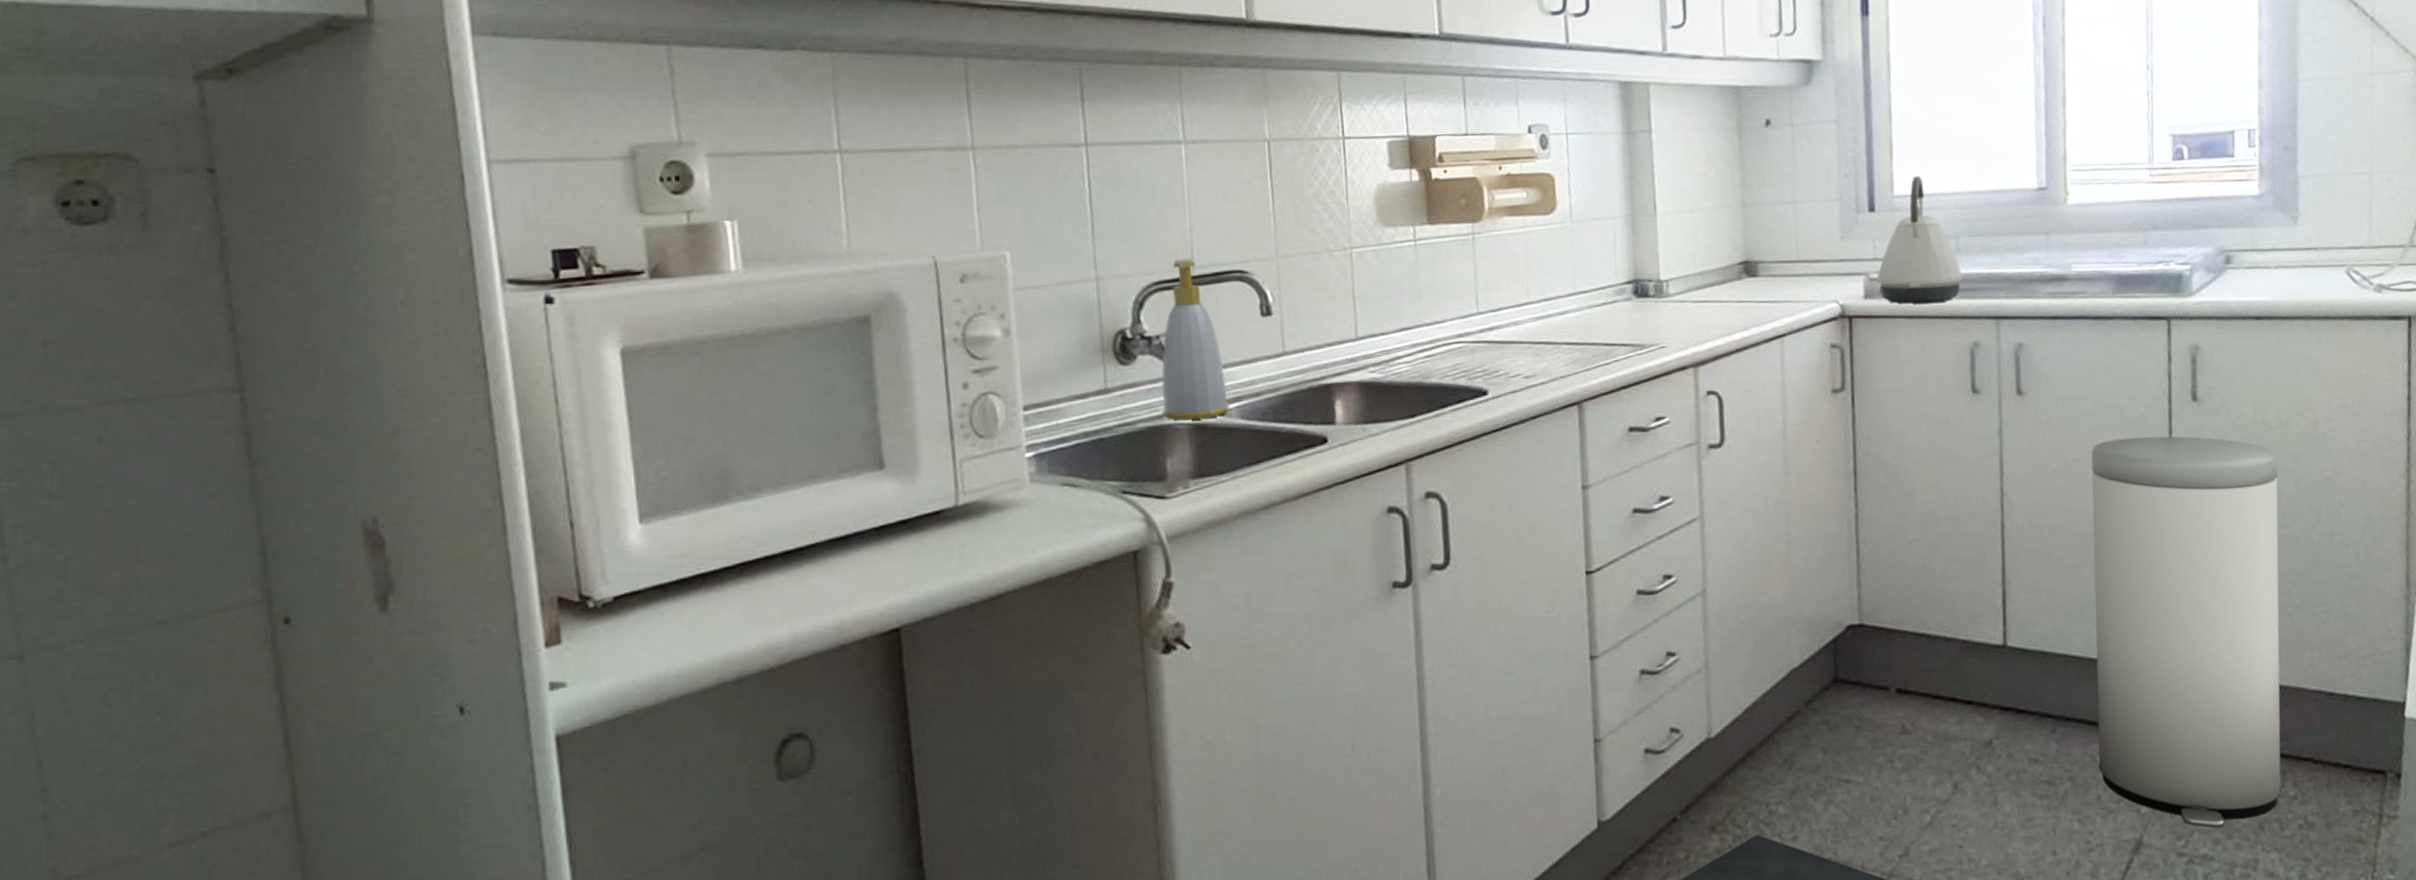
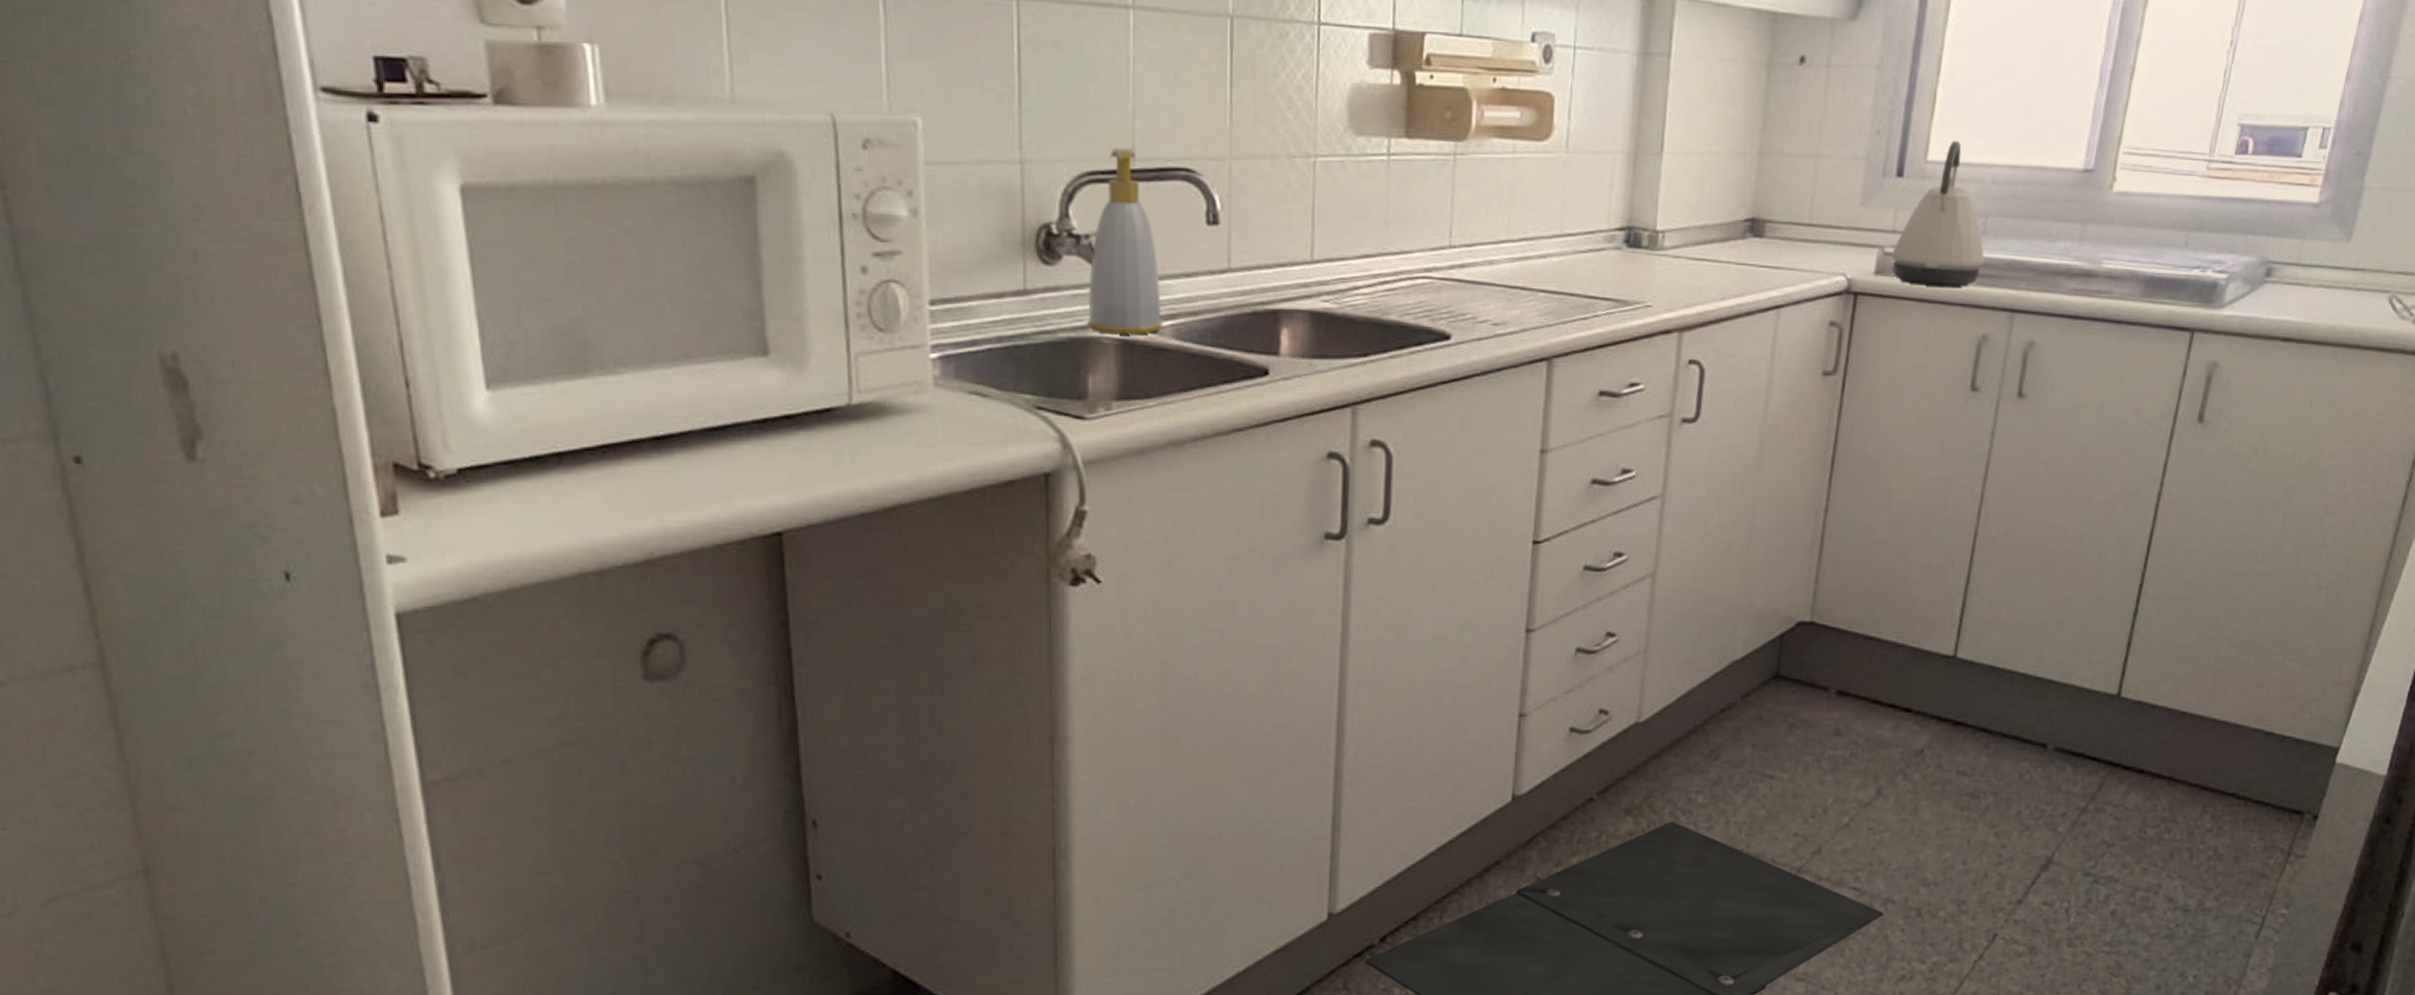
pedal bin: present [2091,436,2282,829] -> none [2025,454,2272,853]

